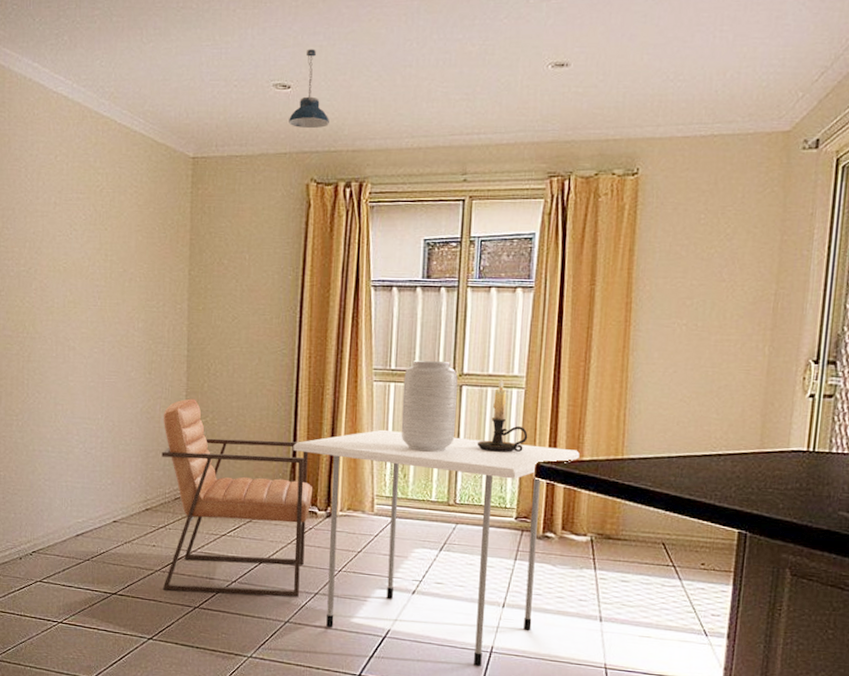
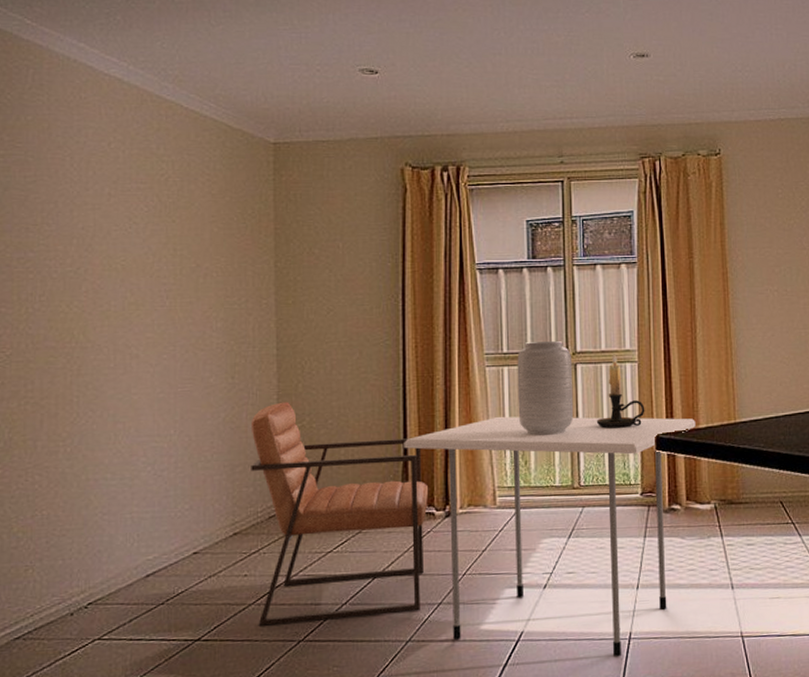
pendant light: present [289,49,329,129] -> none [378,35,421,114]

